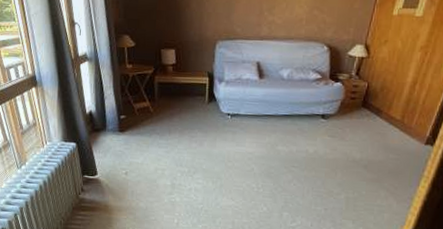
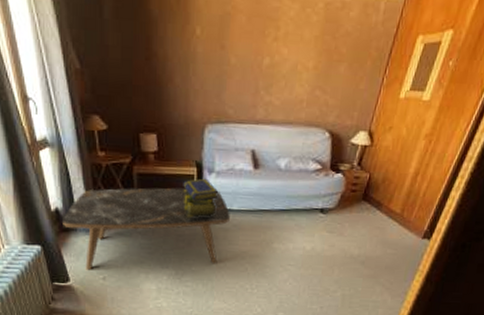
coffee table: none [95,94,238,166] -> present [63,187,230,270]
stack of books: none [196,86,227,121] -> present [183,178,218,218]

